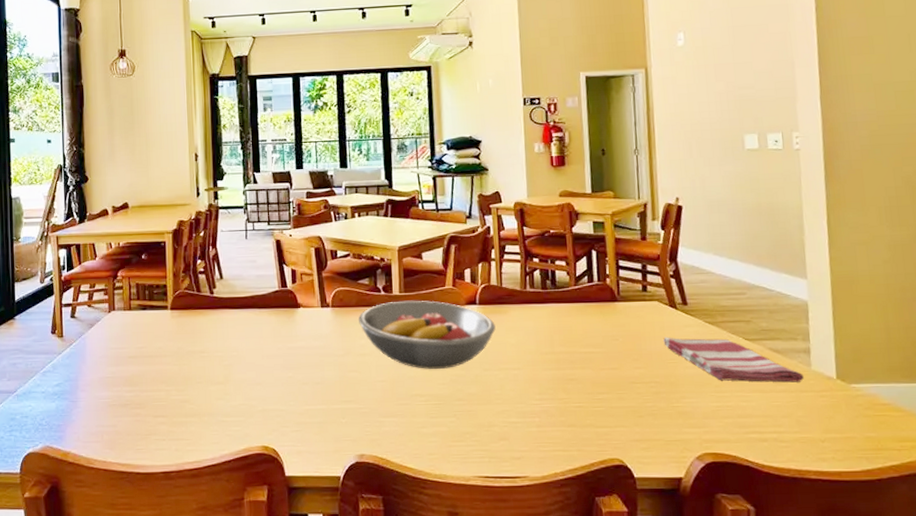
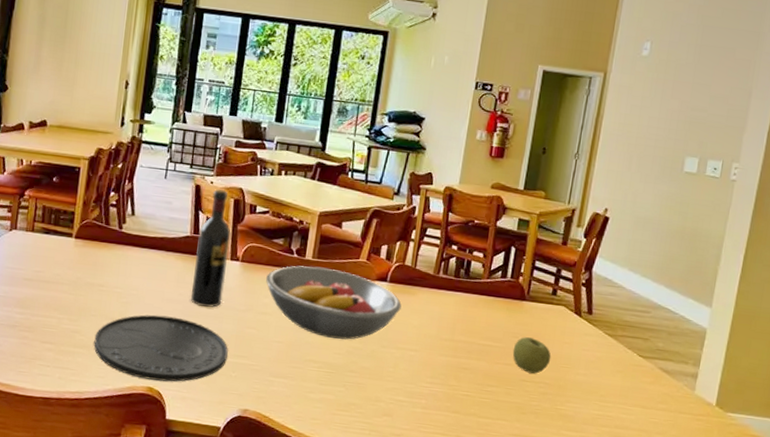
plate: none [203,372,335,438] -> present [93,314,228,382]
wine bottle: none [286,240,320,358] -> present [190,189,231,307]
apple: none [615,338,656,374] -> present [512,337,552,374]
dish towel: present [663,337,804,383] -> none [561,342,686,404]

